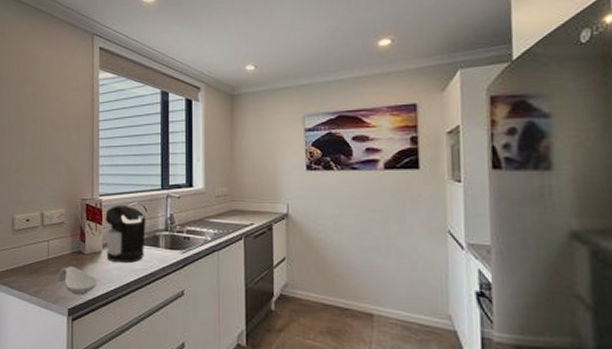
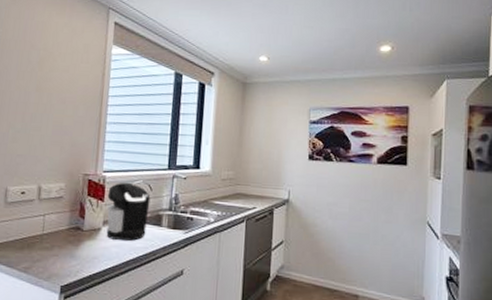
spoon rest: present [57,266,98,295] -> none [50,242,95,272]

